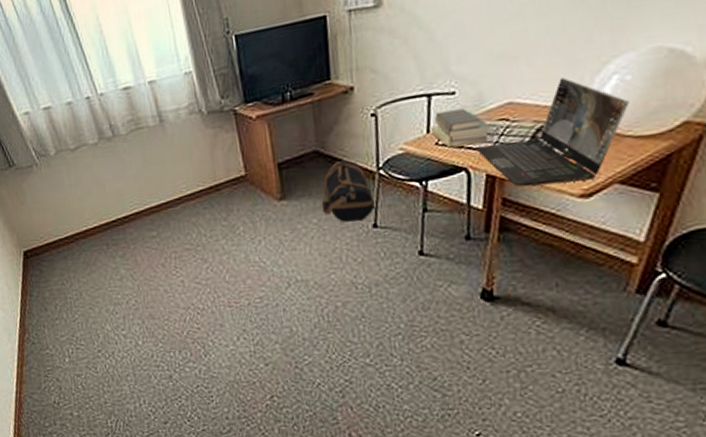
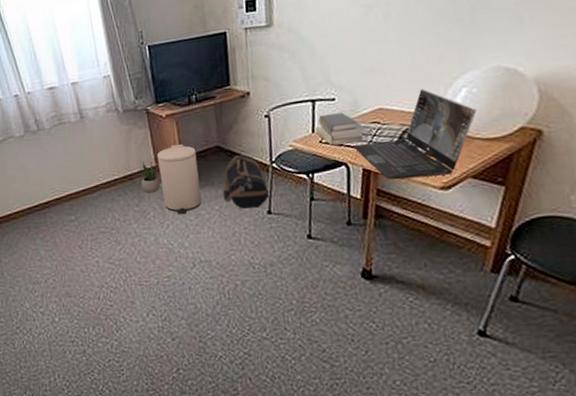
potted plant: none [227,170,251,206] -> present [140,162,161,193]
pedal bin: none [246,149,298,229] -> present [157,144,202,215]

